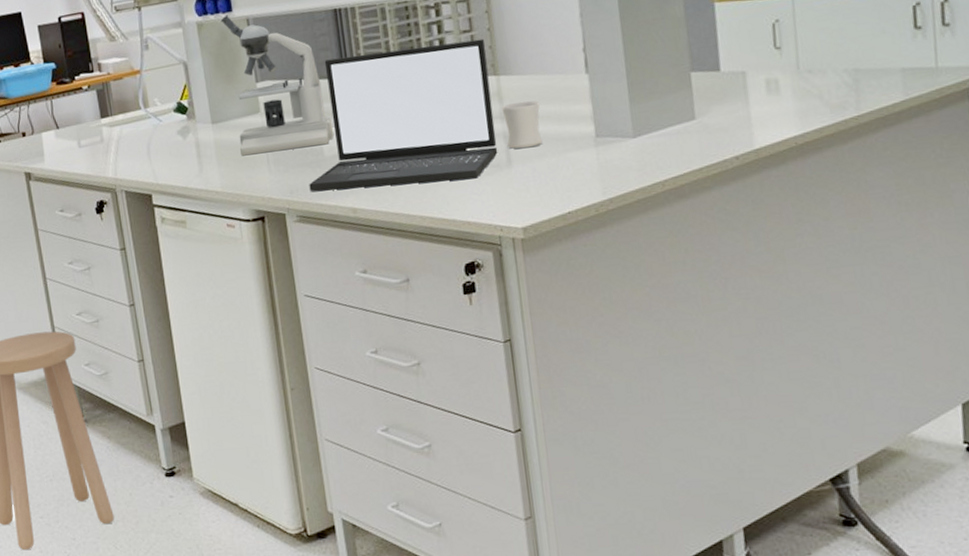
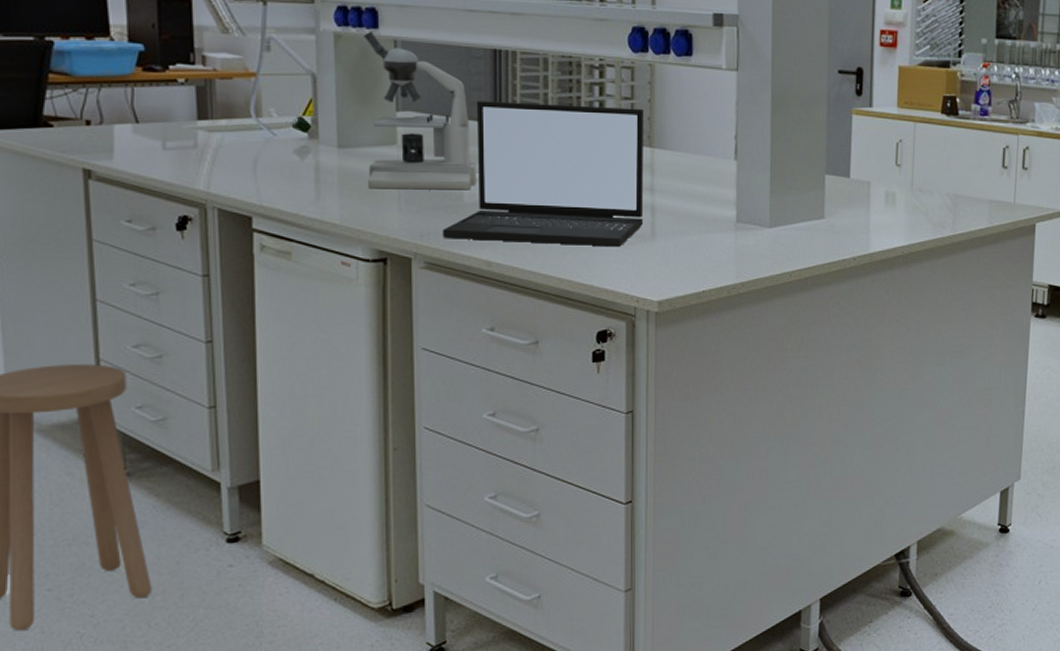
mug: present [501,100,543,149] -> none [652,176,688,224]

